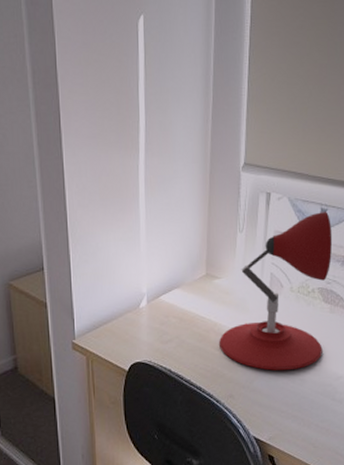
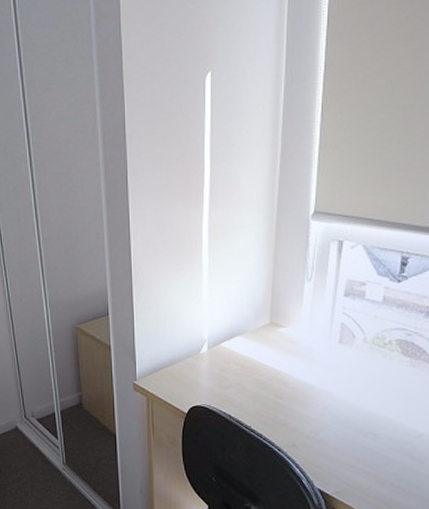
desk lamp: present [219,212,333,371] -> none [283,260,415,423]

